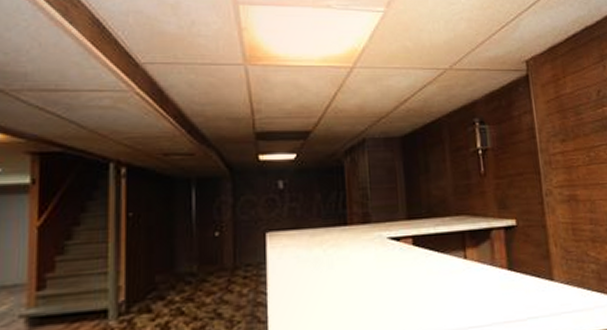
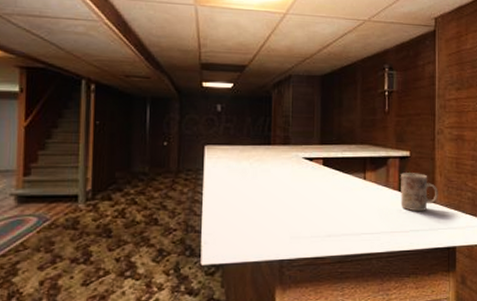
mug: none [508,245,557,294] -> present [400,173,438,212]

